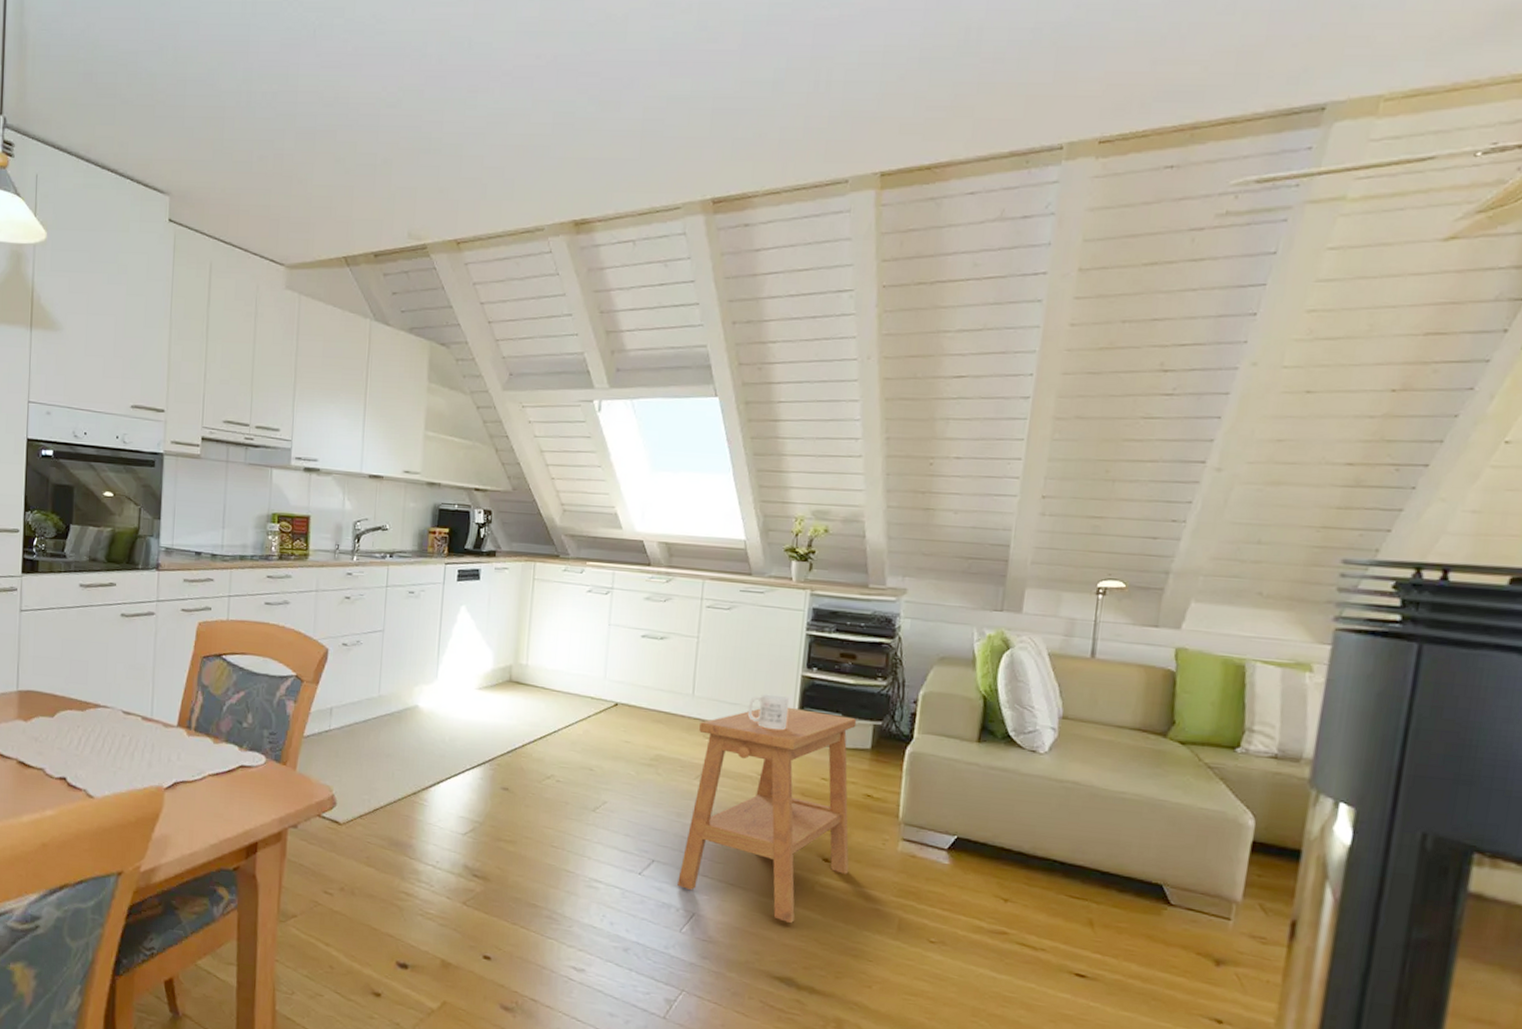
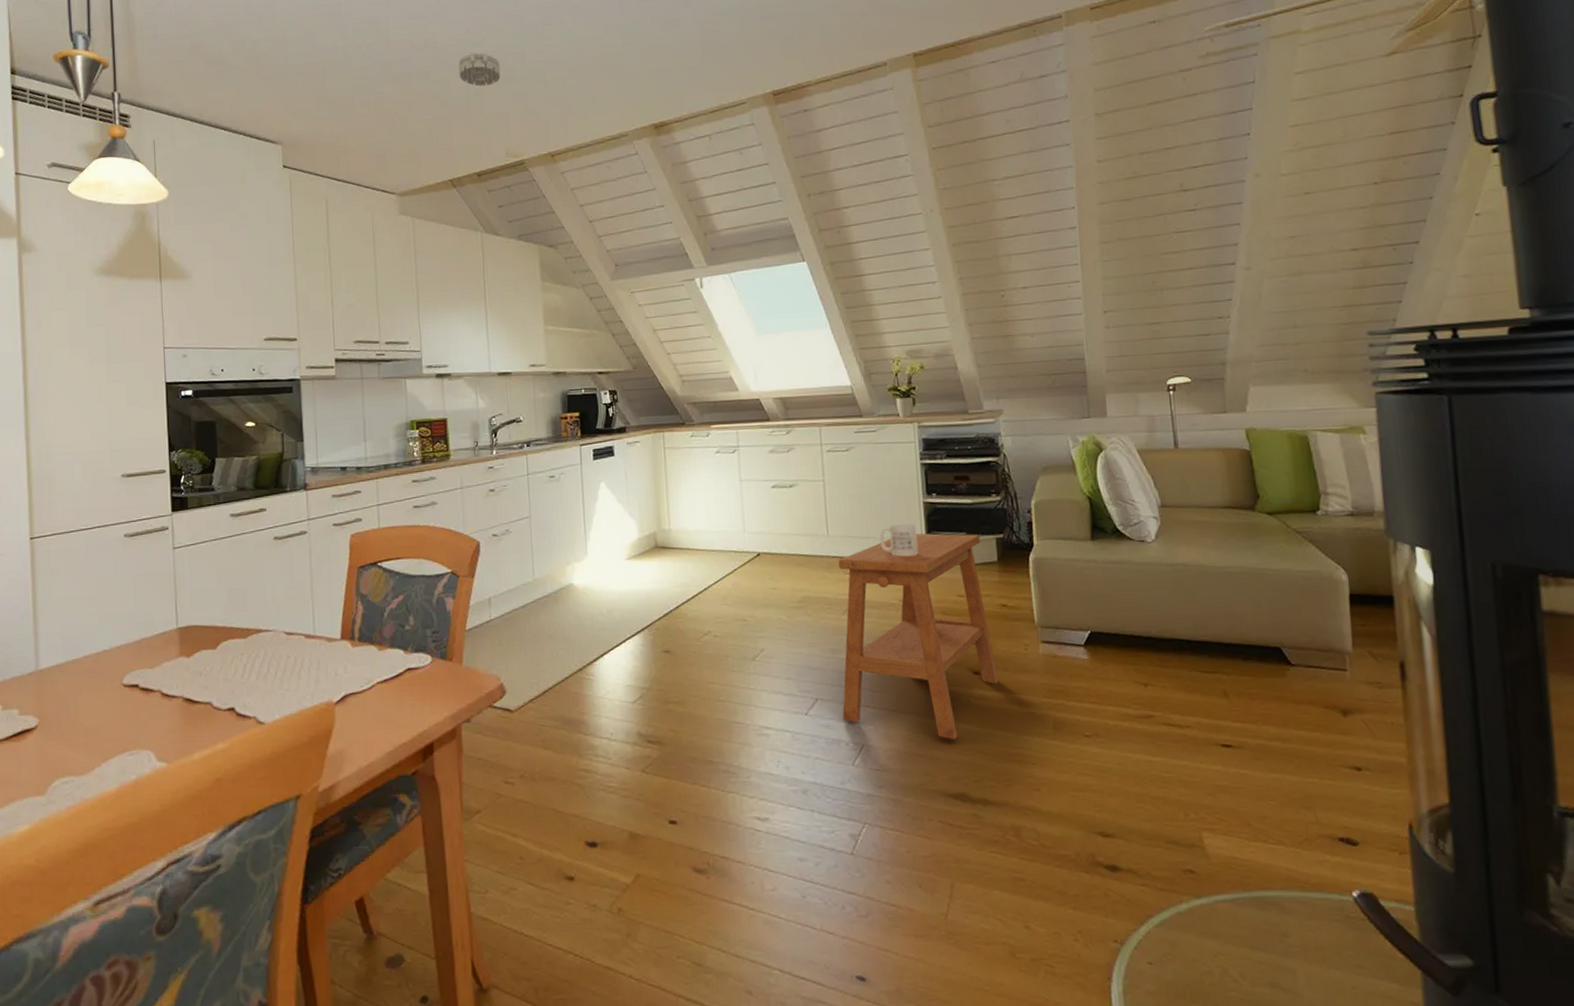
smoke detector: none [368,114,415,155] -> present [458,52,501,87]

